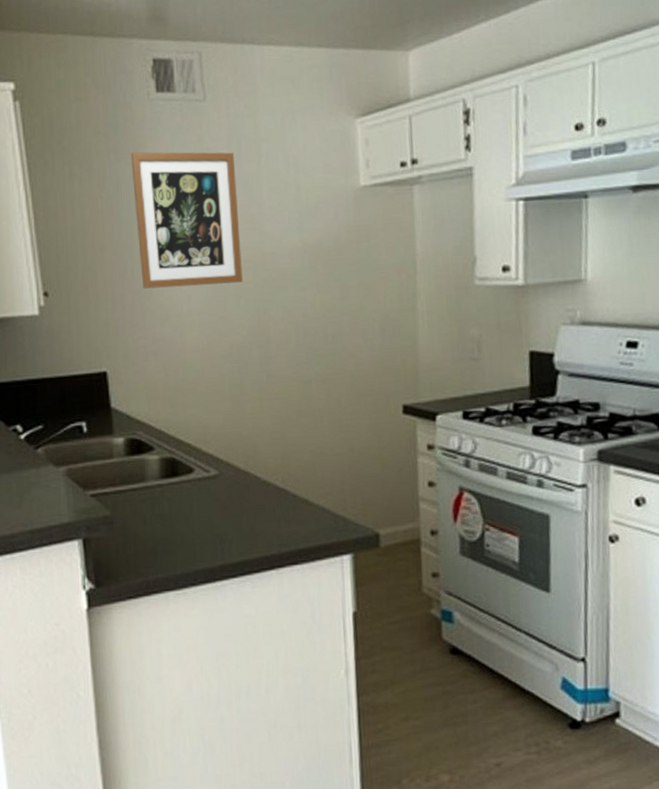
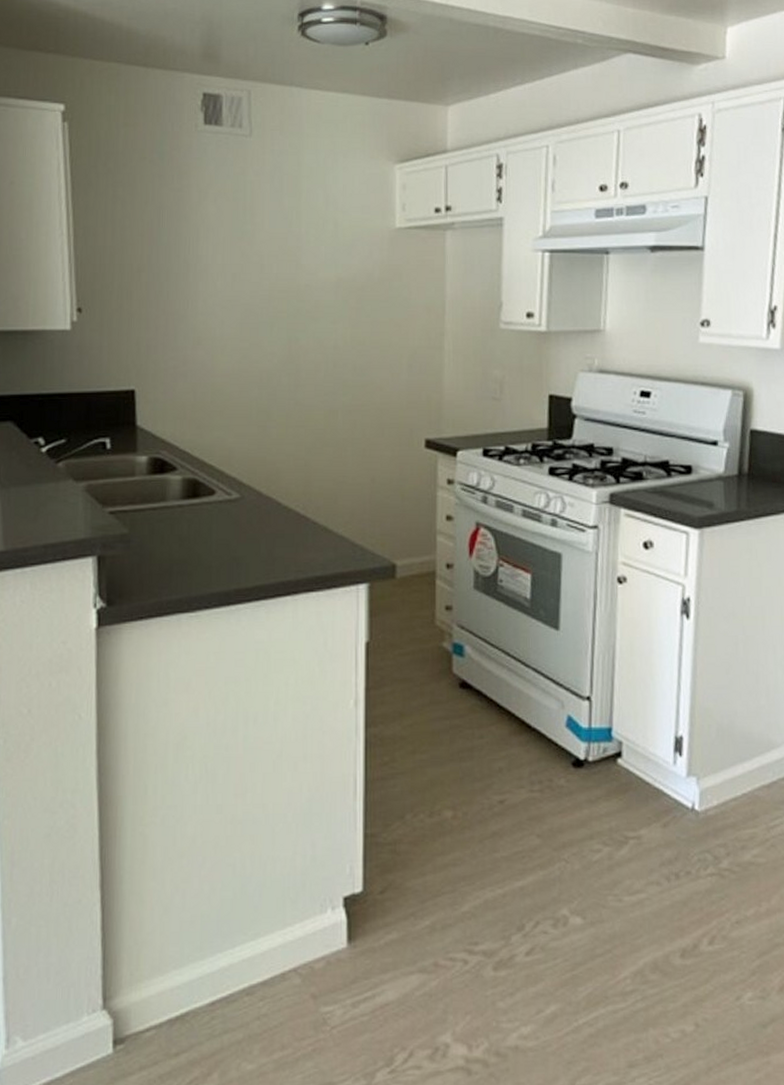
wall art: present [130,152,243,289] -> none [174,179,277,311]

